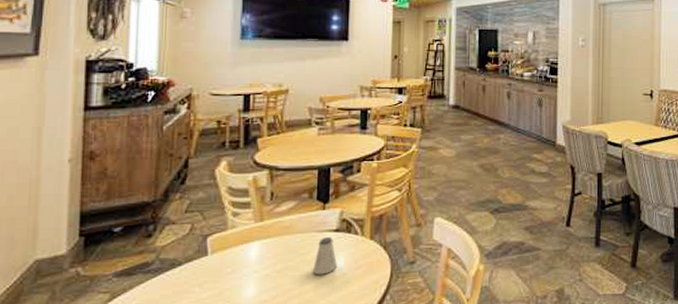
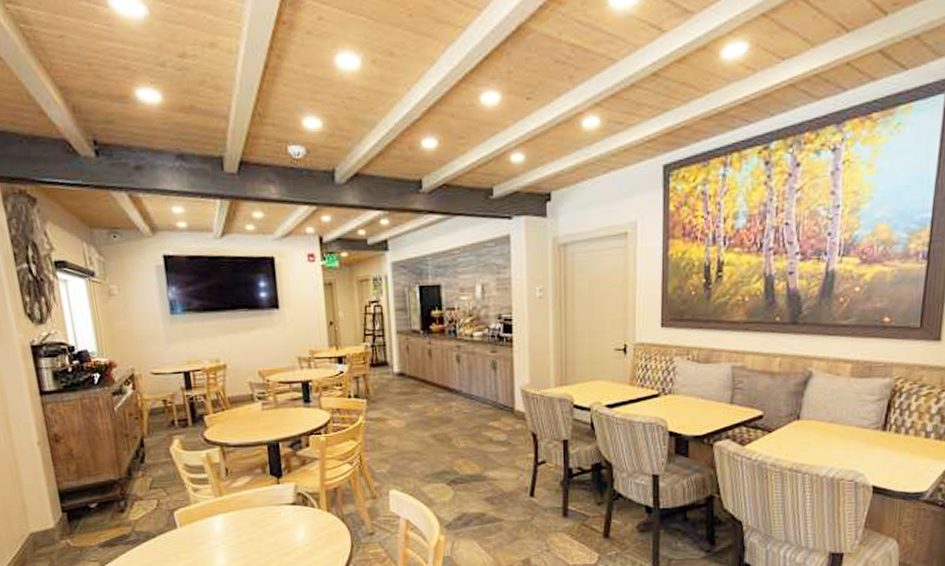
saltshaker: present [313,236,337,275] -> none [276,510,298,546]

